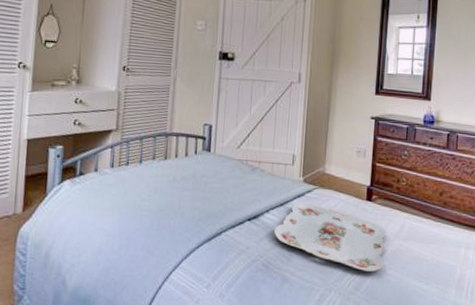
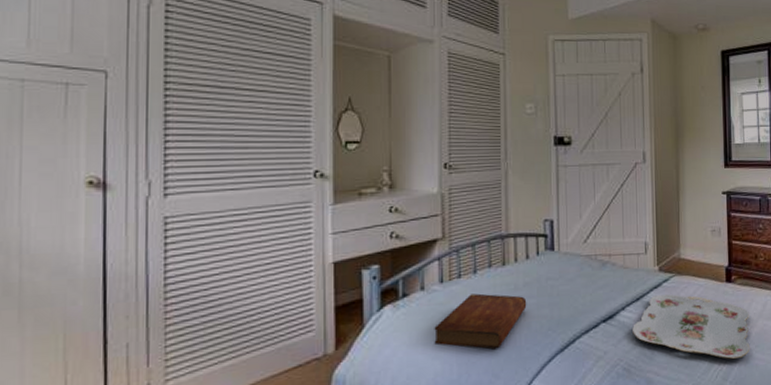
bible: none [102,180,183,230] -> present [434,293,527,350]

